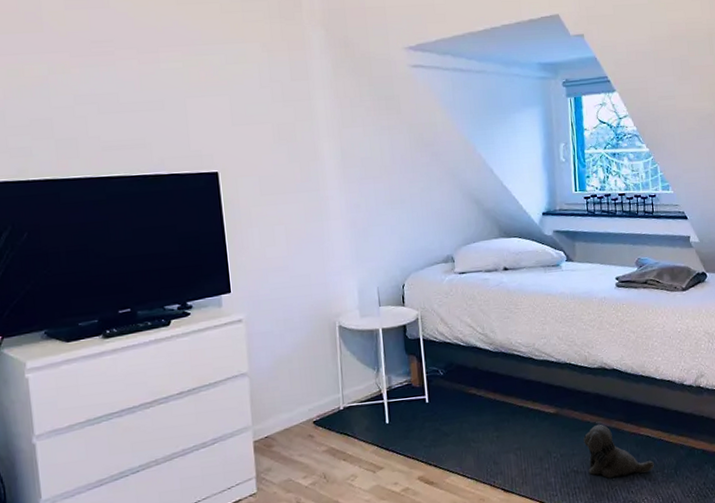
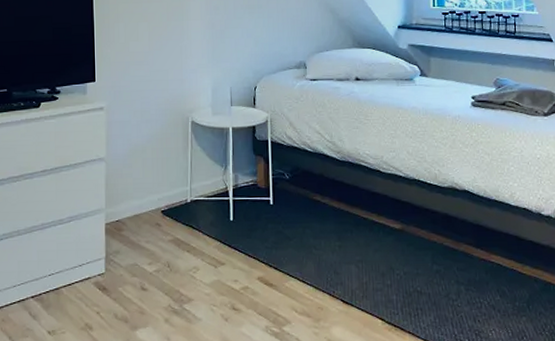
plush toy: present [583,424,655,478] -> none [429,245,505,303]

